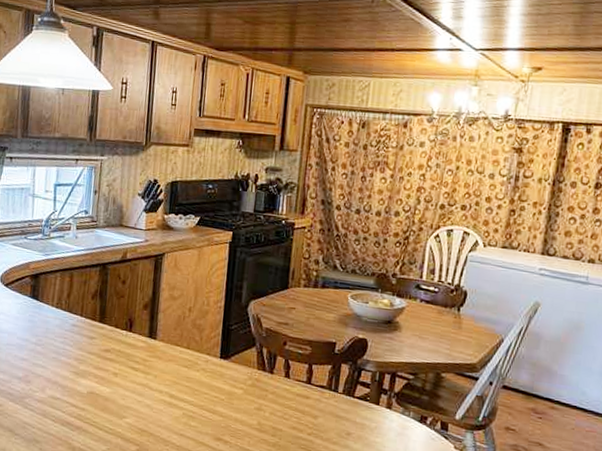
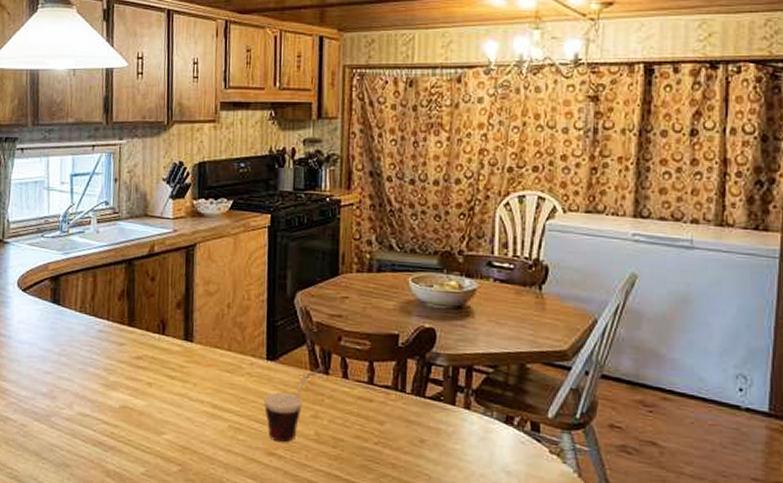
cup: none [215,366,270,430] -> present [263,366,324,443]

